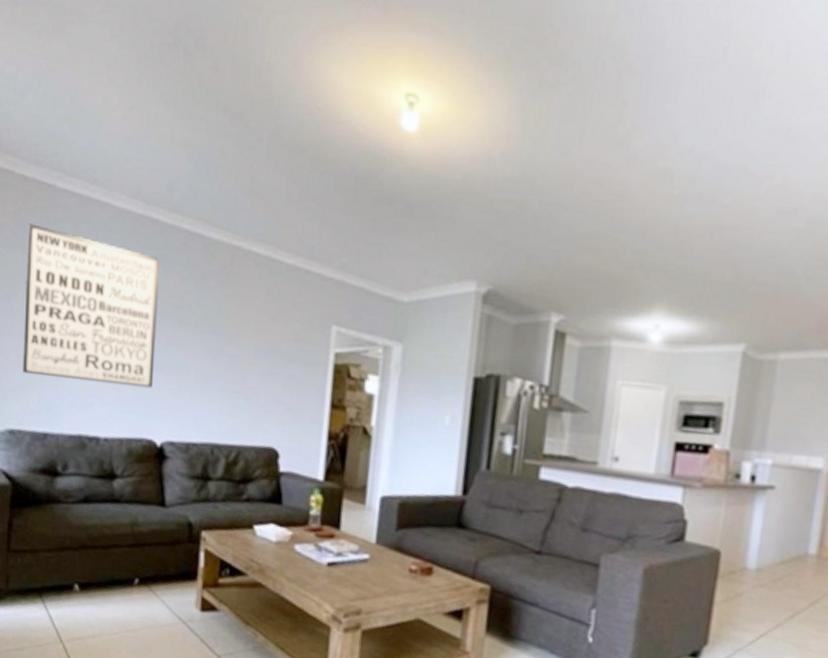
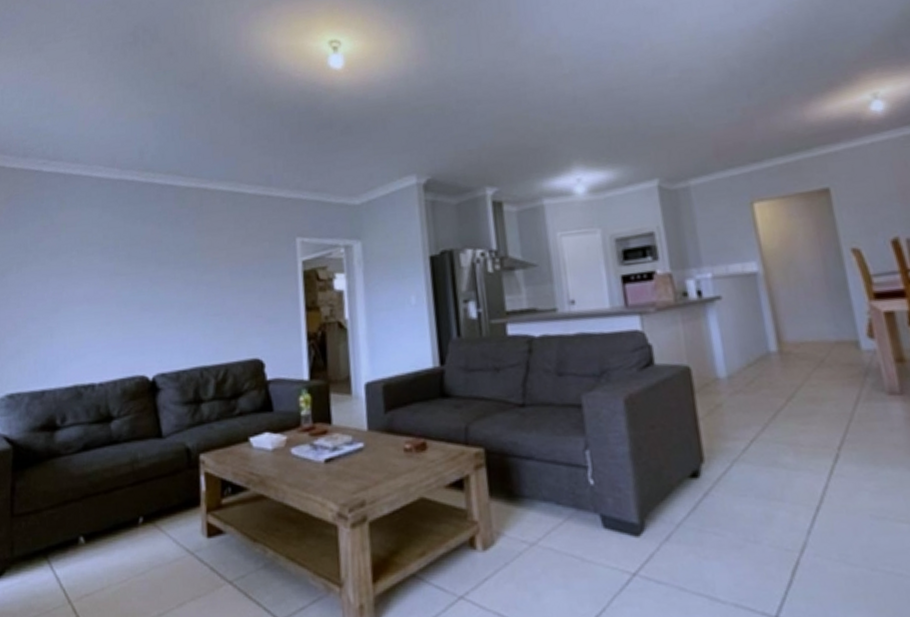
wall art: present [22,223,160,389] -> none [18,206,141,339]

